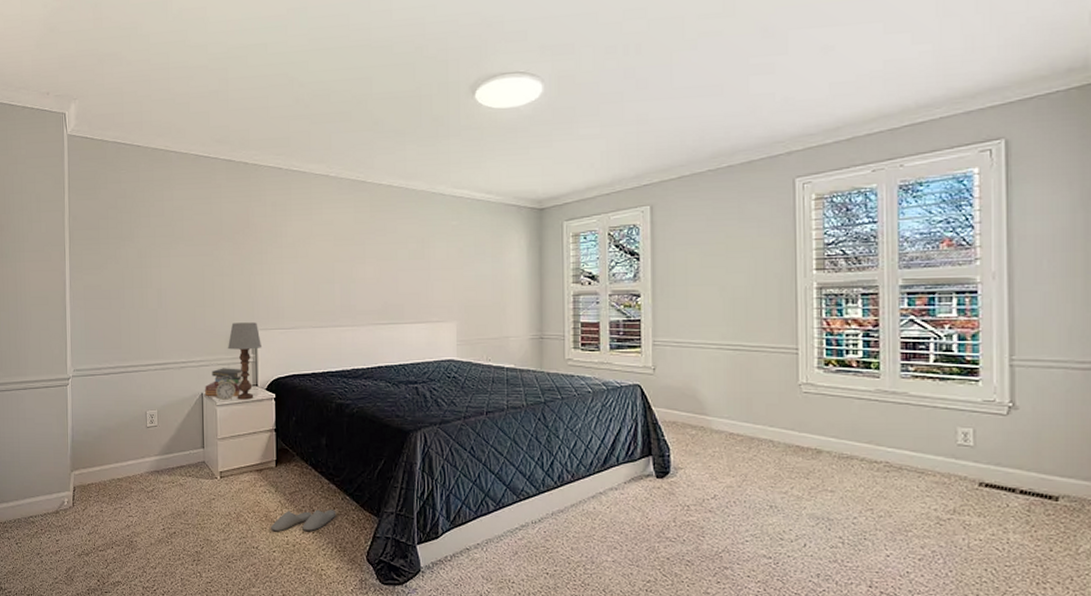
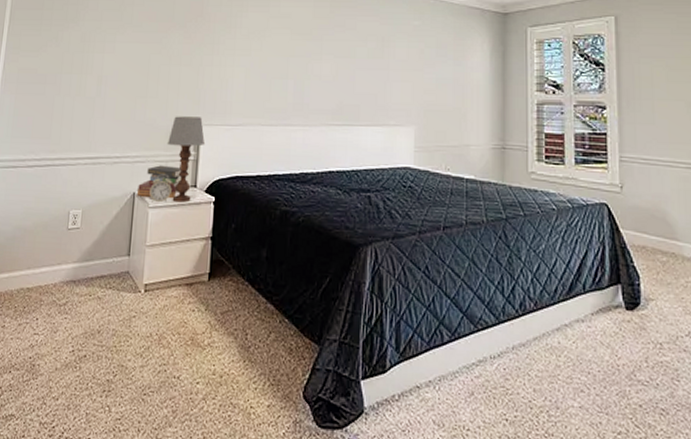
slippers: present [271,509,336,532] -> none [197,333,272,359]

